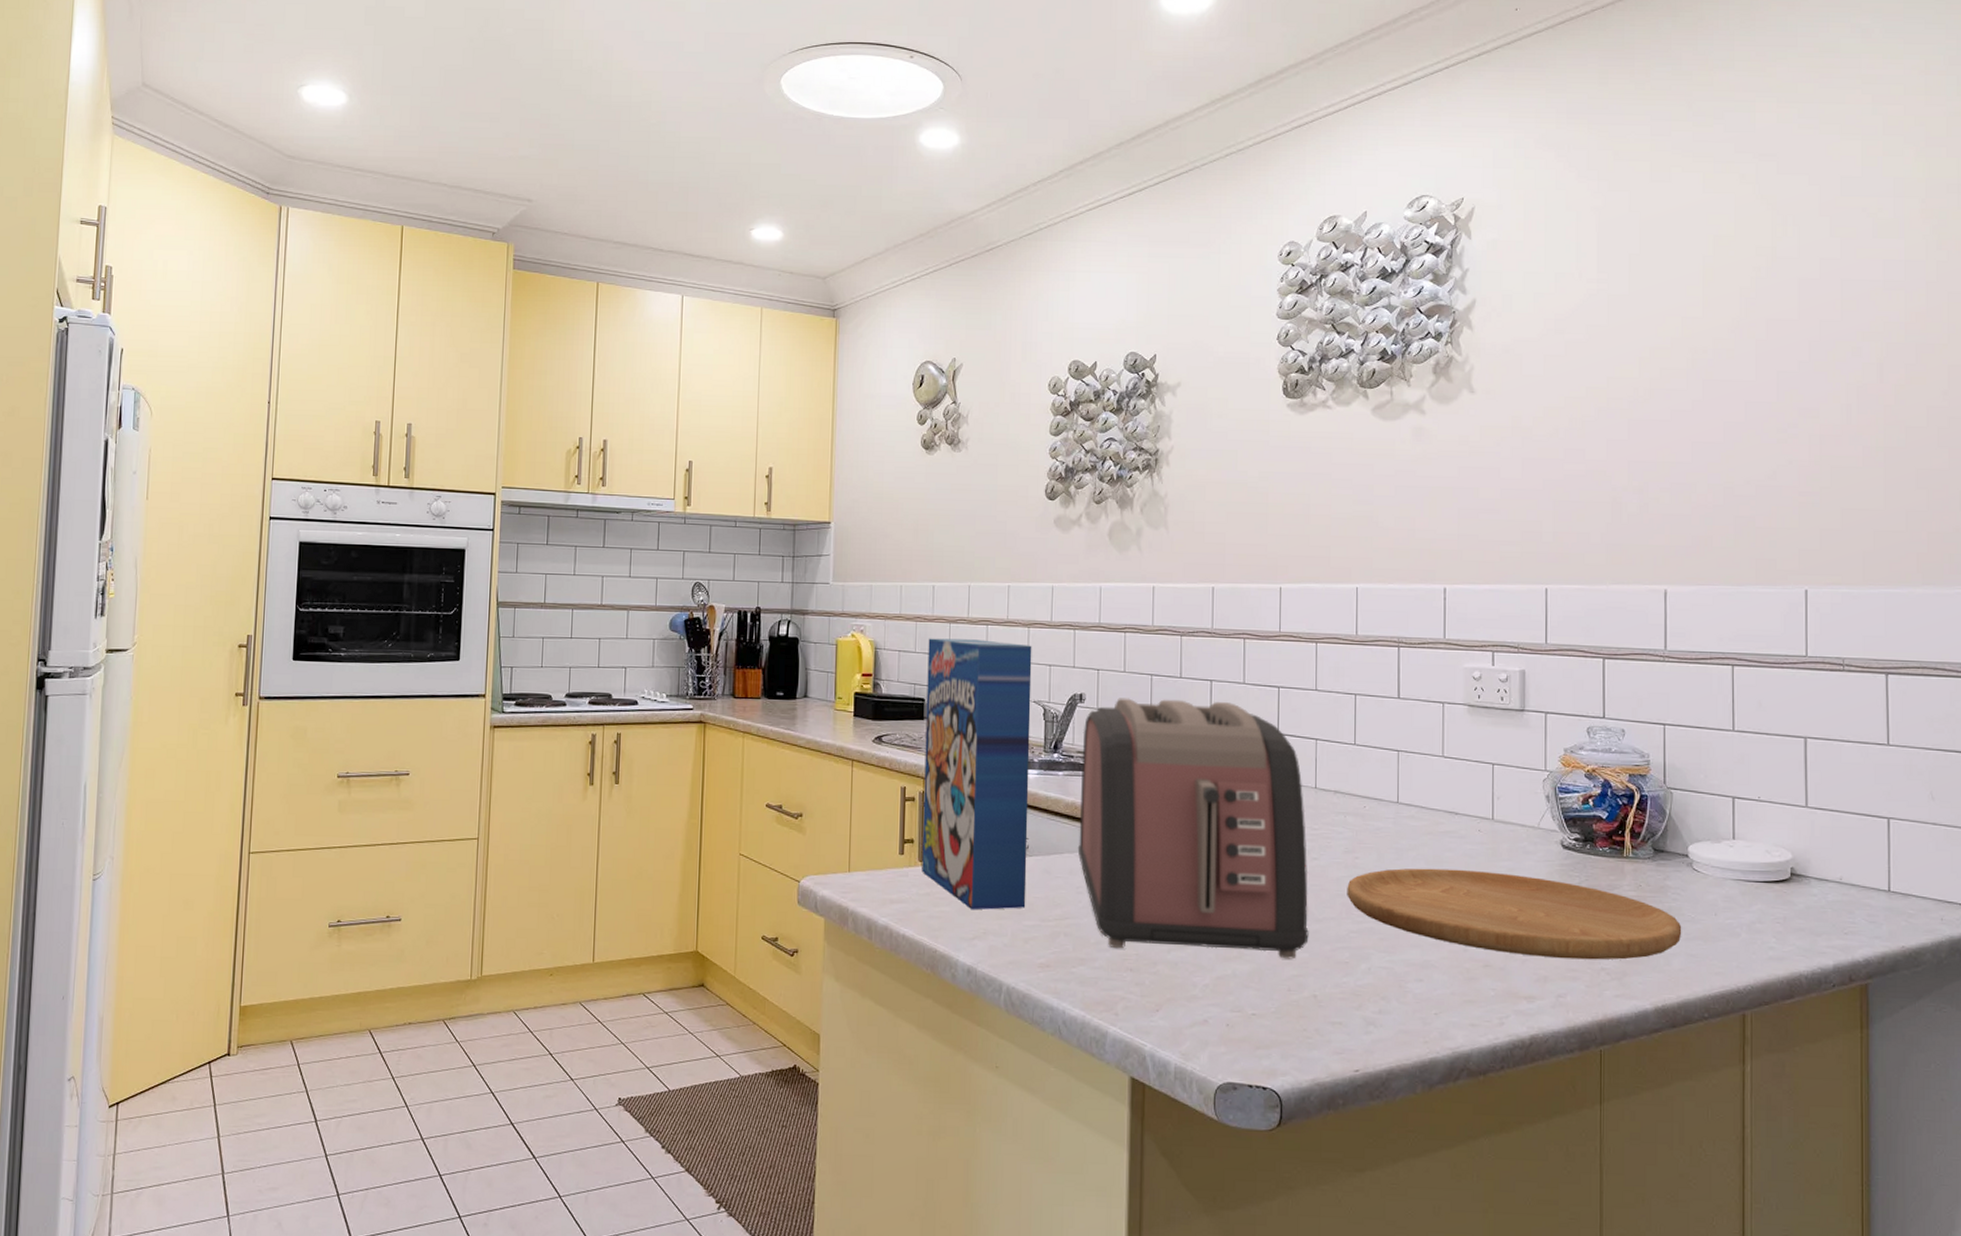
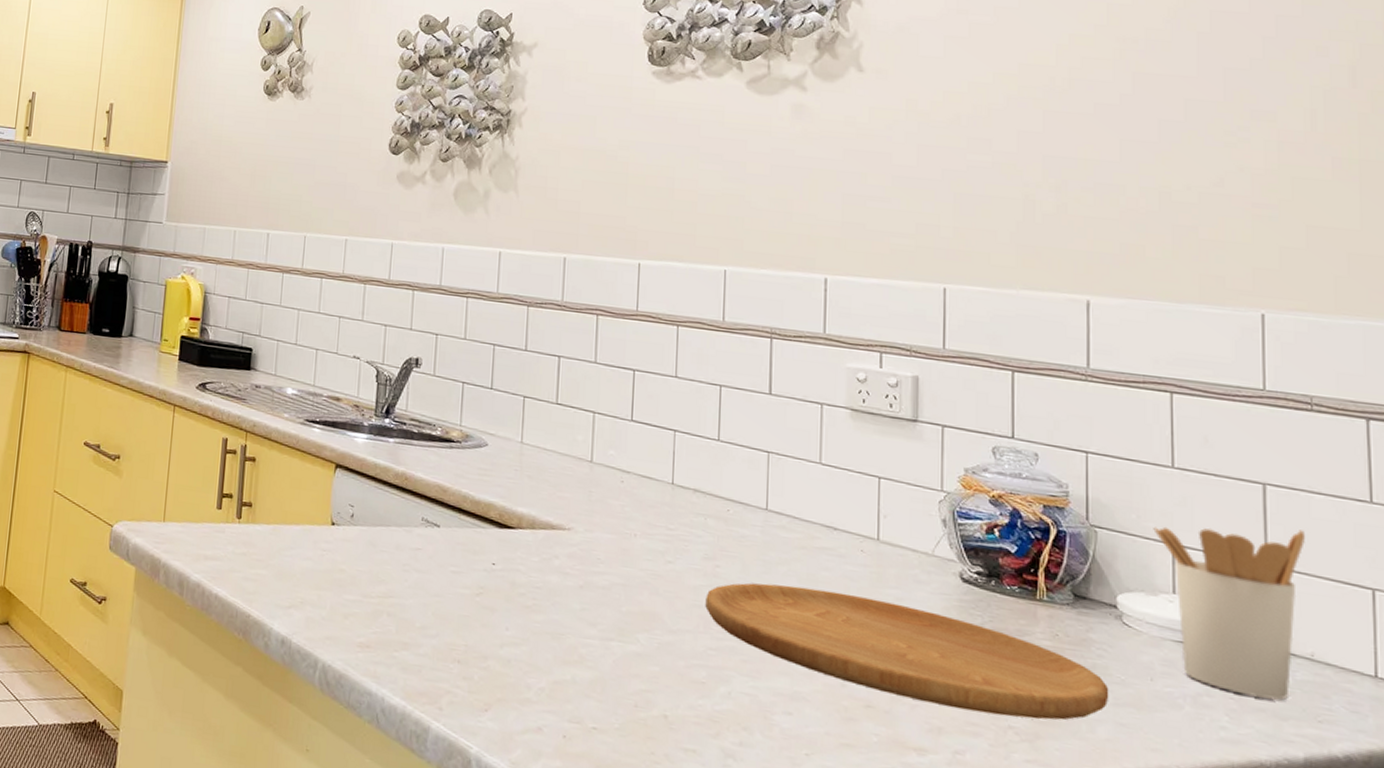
cereal box: present [922,638,1032,910] -> none [239,286,368,581]
toaster: present [1077,698,1309,960] -> none [406,366,661,672]
utensil holder: none [1717,774,1836,920] -> present [1153,526,1305,700]

